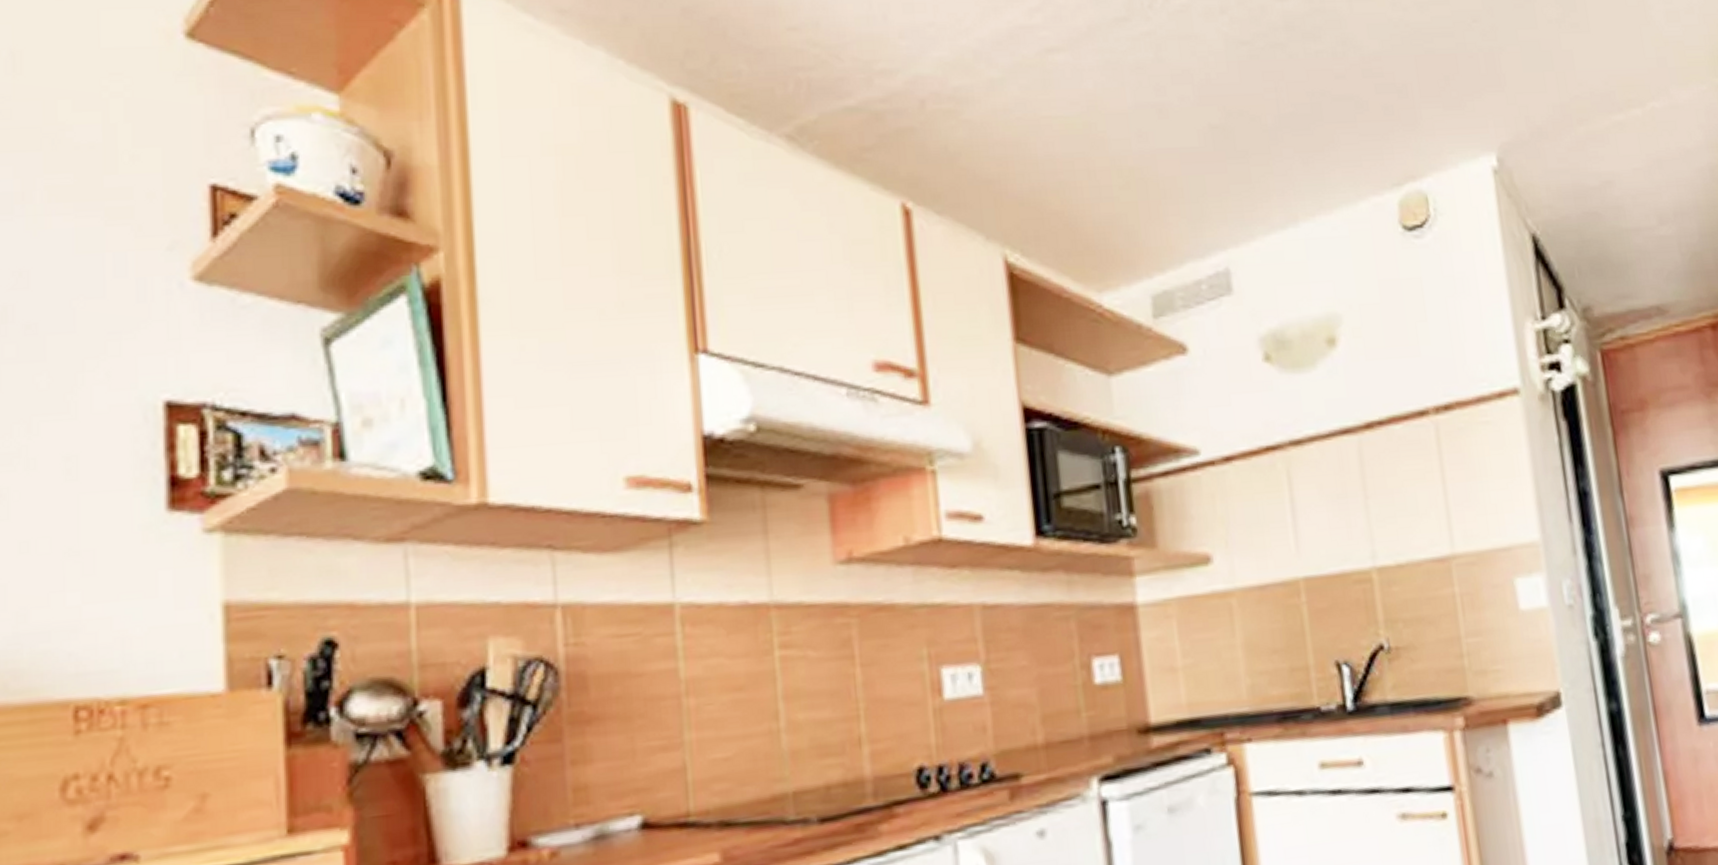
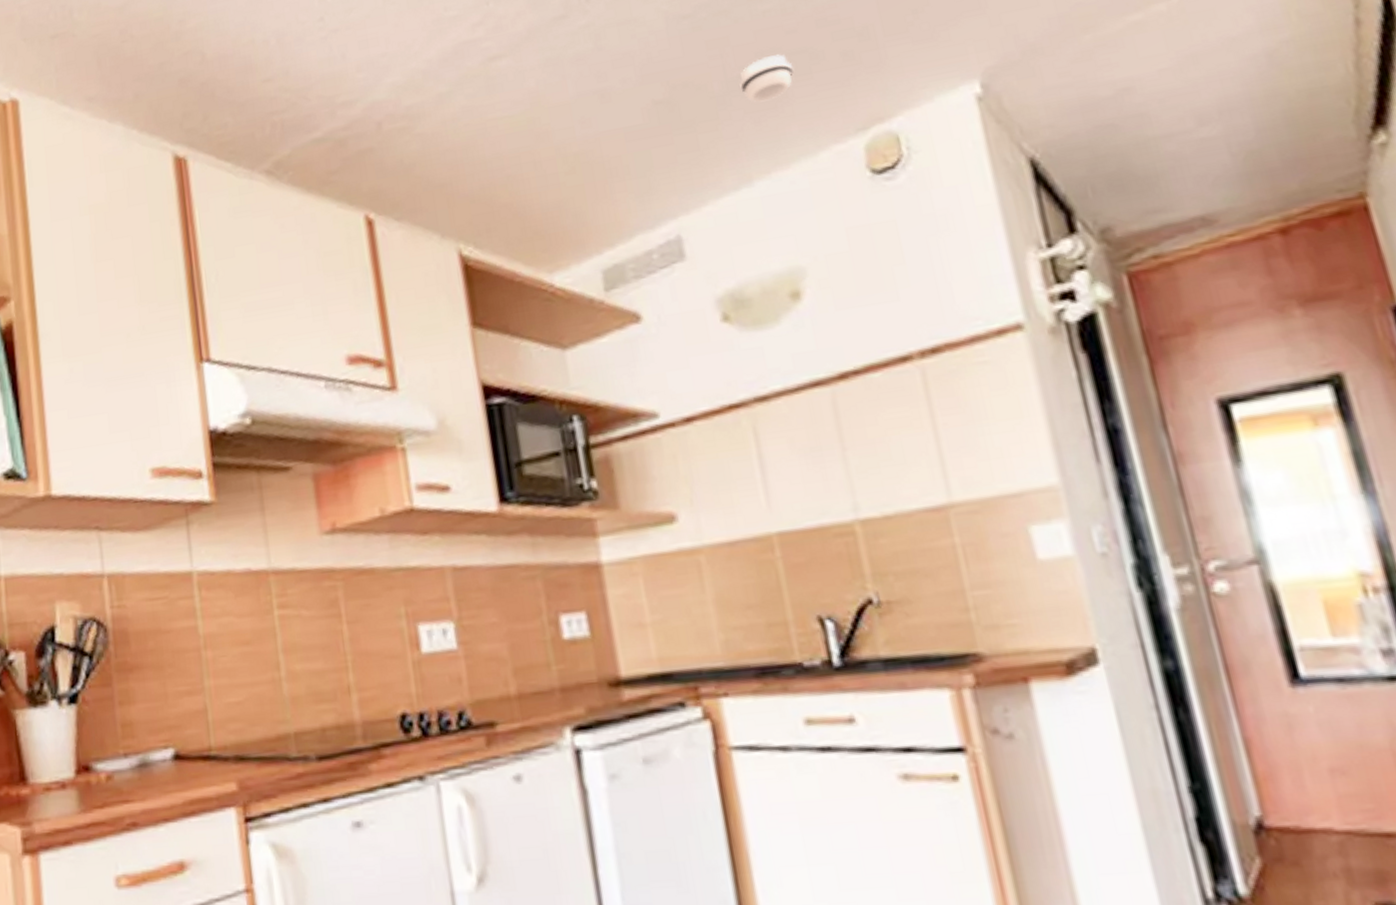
smoke detector: none [1291,97,1340,143] -> present [739,54,793,102]

